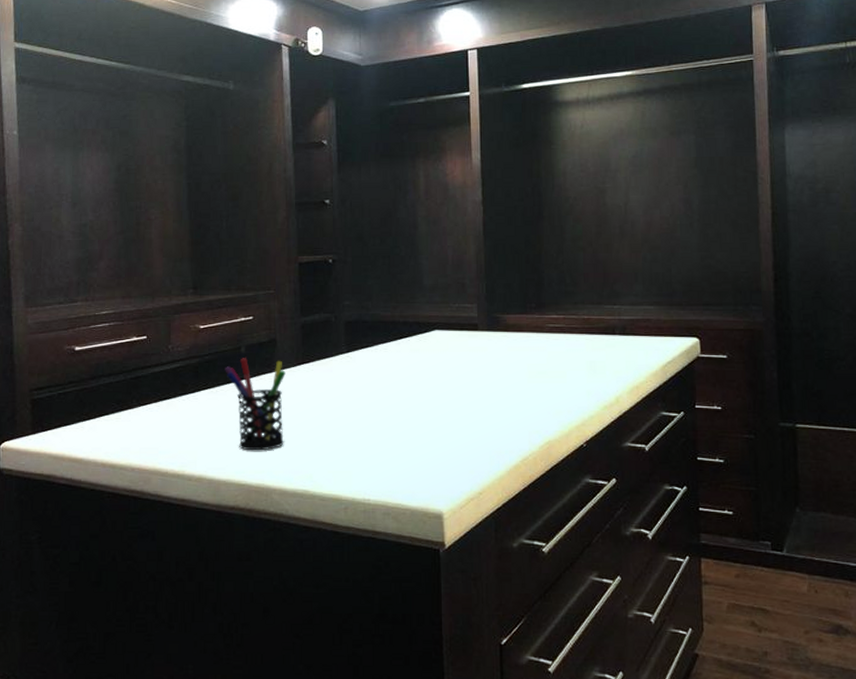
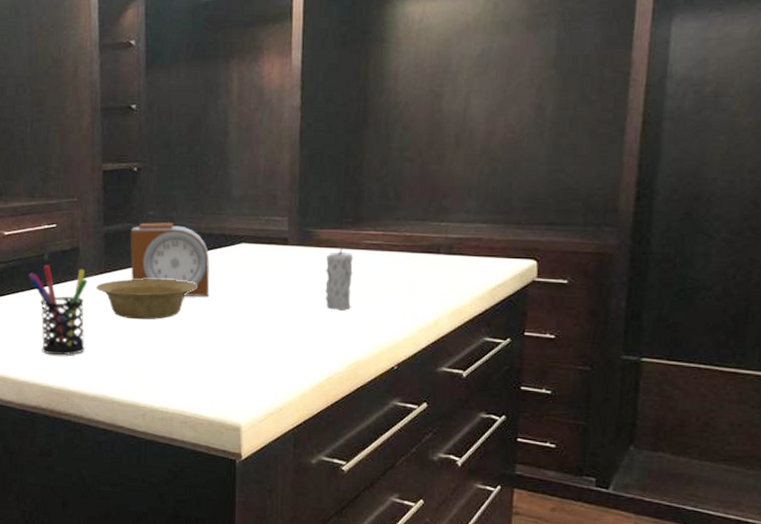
bowl: none [294,368,394,410] -> present [96,278,197,320]
alarm clock: none [328,312,406,384] -> present [130,222,210,297]
candle: none [514,327,540,392] -> present [325,243,353,311]

